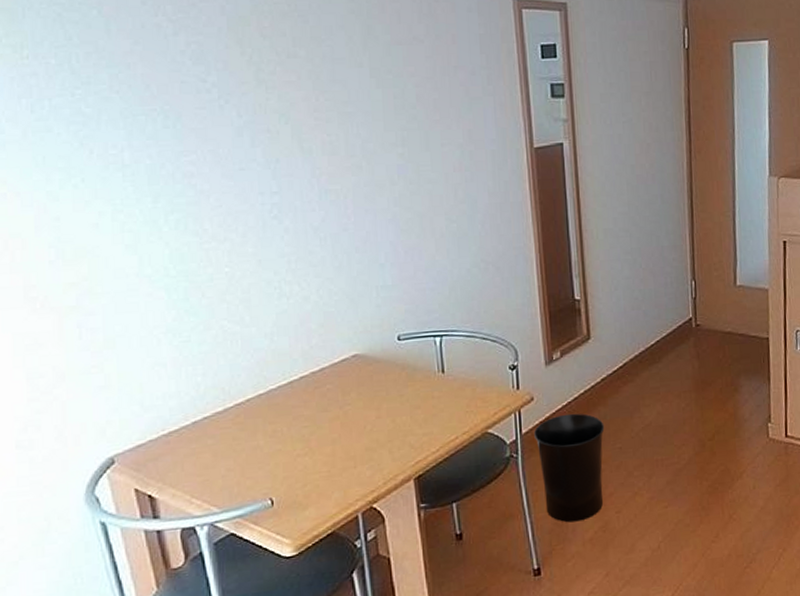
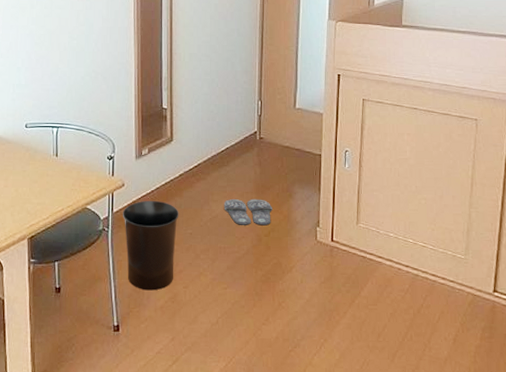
slippers: none [657,397,716,431] -> present [224,199,272,226]

